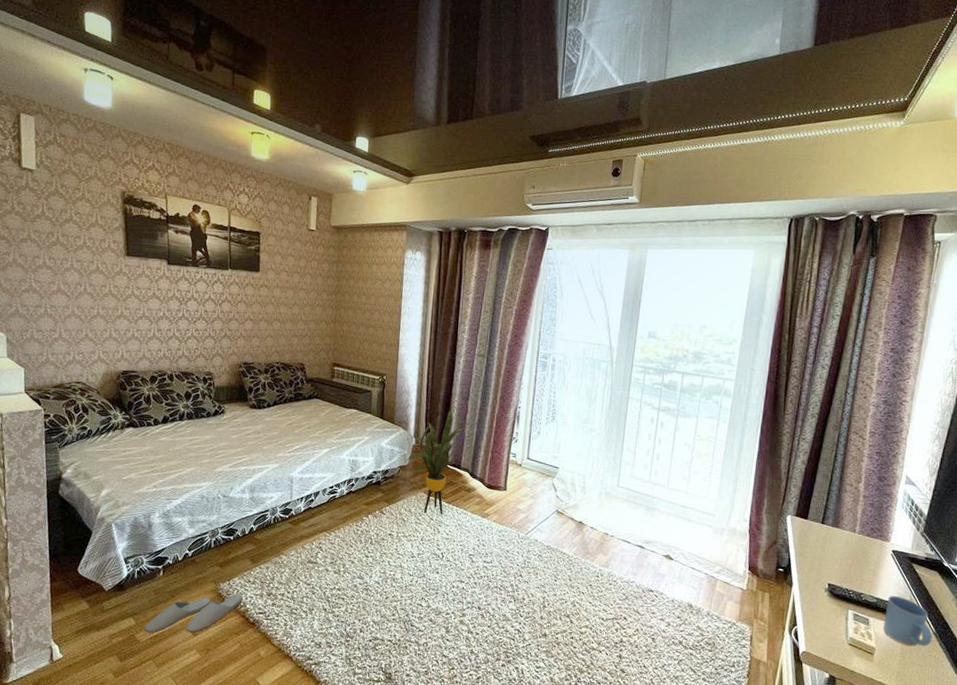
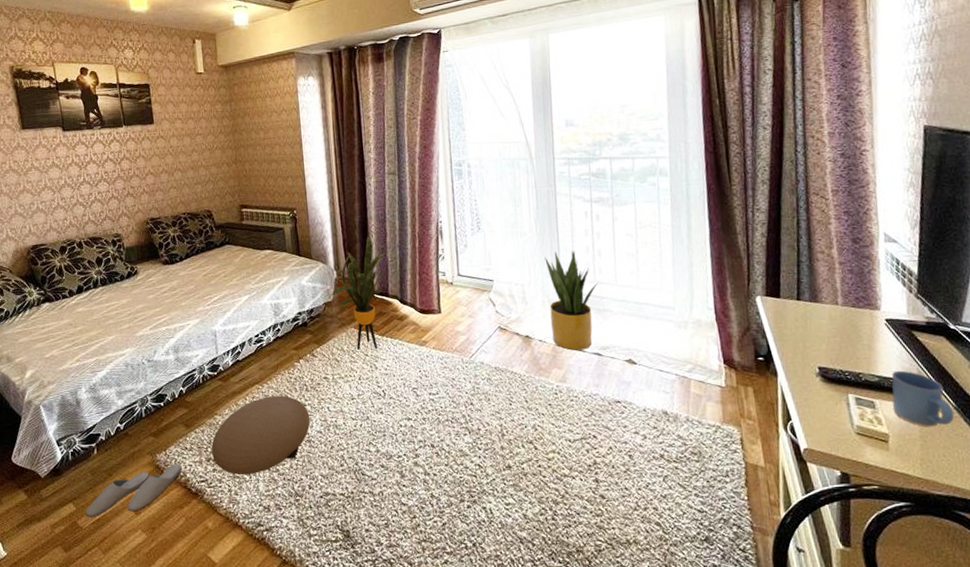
pouf: none [272,544,371,613] -> present [211,395,311,475]
planter: none [603,450,653,541] -> present [544,250,599,351]

